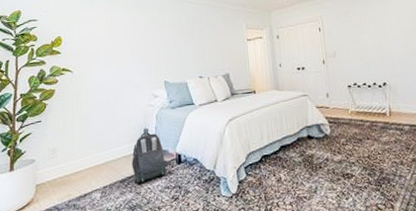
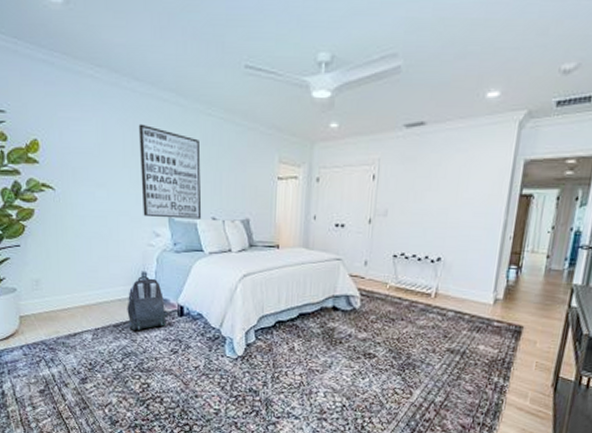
wall art: none [138,15,191,83] -> present [138,124,202,220]

